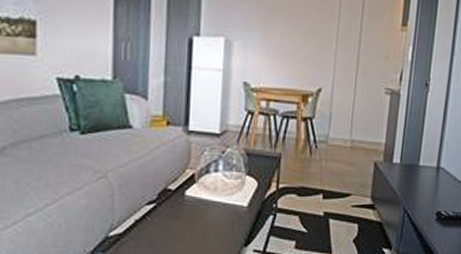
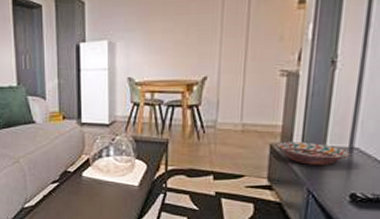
decorative bowl: none [379,160,438,185] -> present [275,142,351,166]

